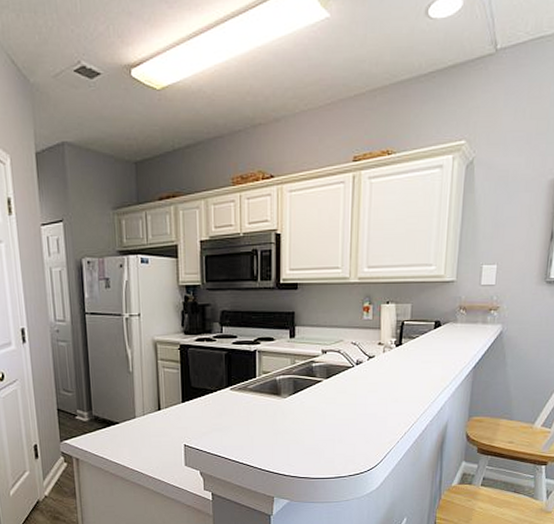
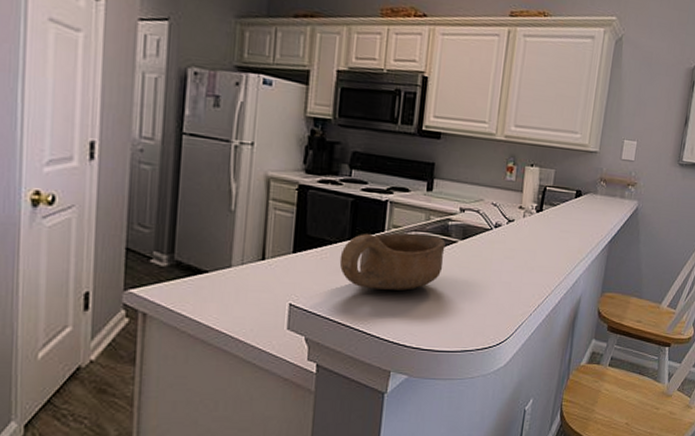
bowl: none [220,377,312,428] -> present [339,232,446,290]

